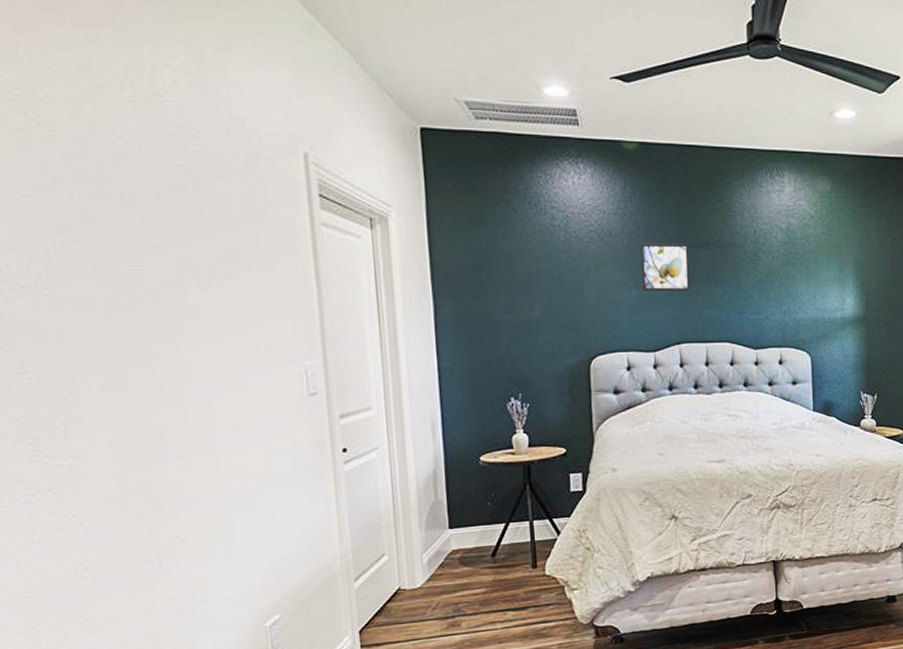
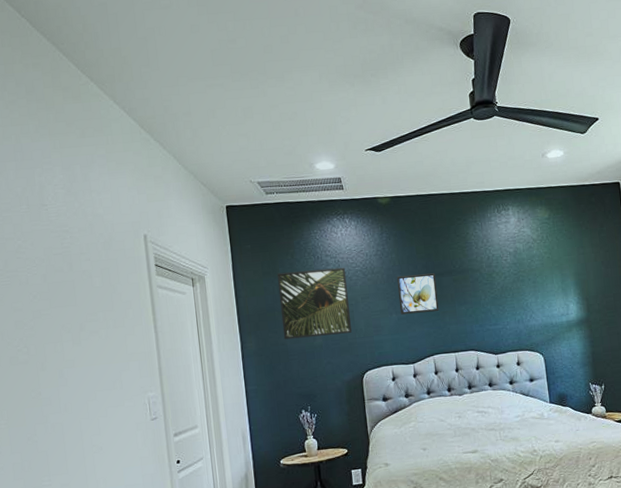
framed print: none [485,223,580,309] -> present [276,267,352,340]

